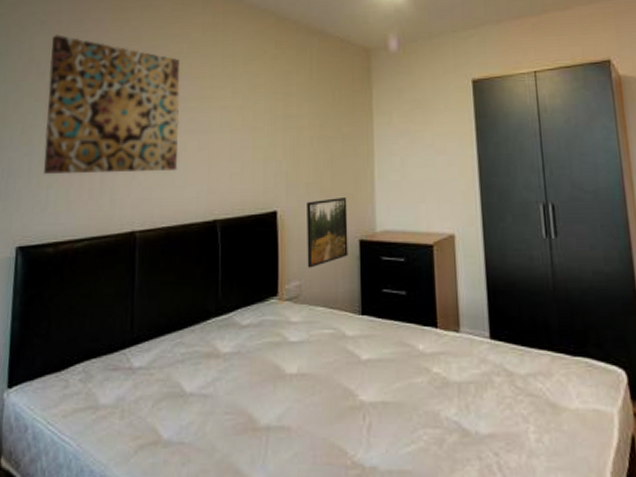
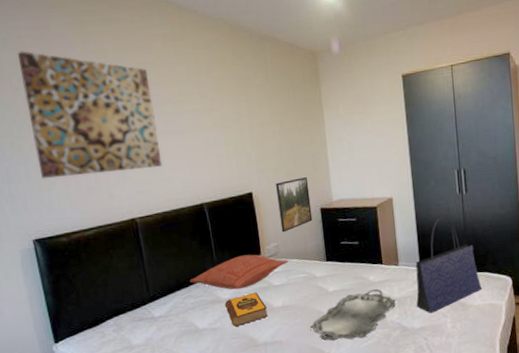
pillow: none [185,294,312,341] -> present [190,254,289,290]
hardback book: none [223,348,278,397] -> present [224,292,269,327]
serving tray: none [331,363,455,439] -> present [310,288,396,341]
tote bag: none [483,267,582,414] -> present [415,216,482,314]

